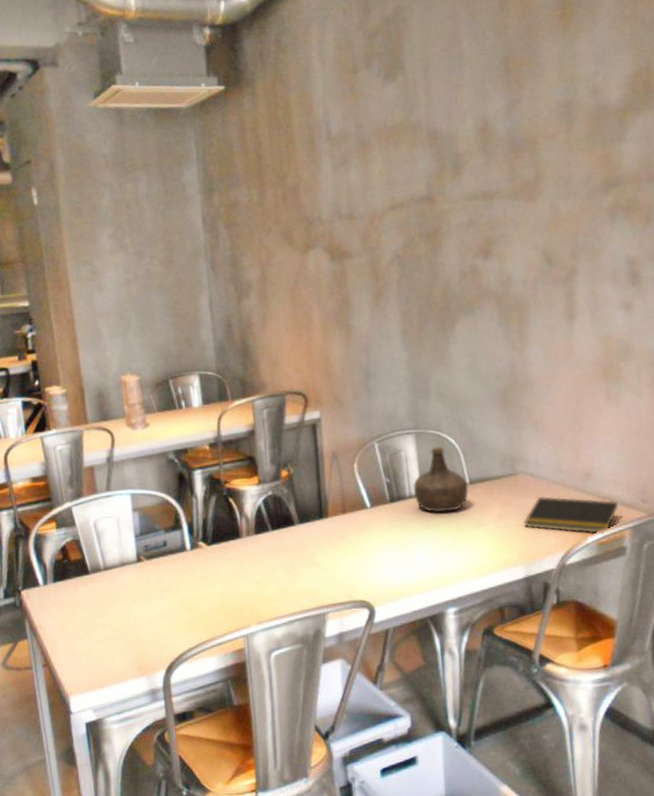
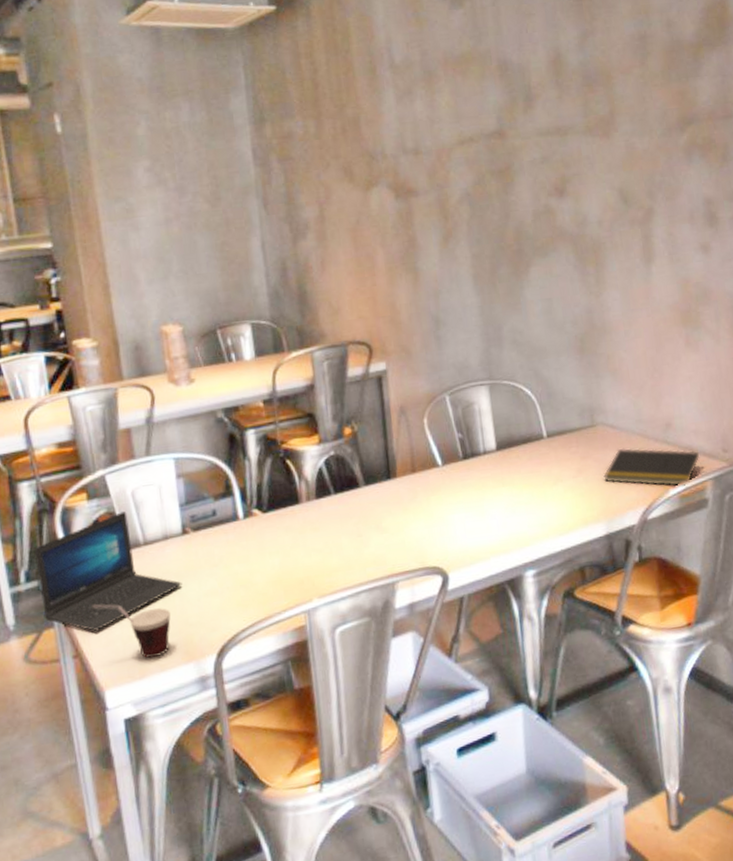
laptop: none [12,540,137,644] -> present [35,511,182,631]
cup: none [59,621,126,670] -> present [92,604,171,658]
bottle: present [413,446,469,513] -> none [488,397,546,469]

